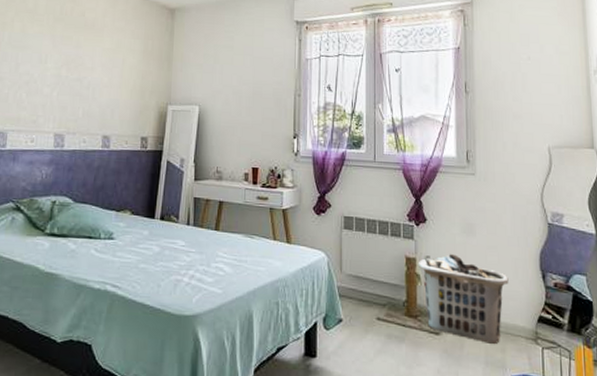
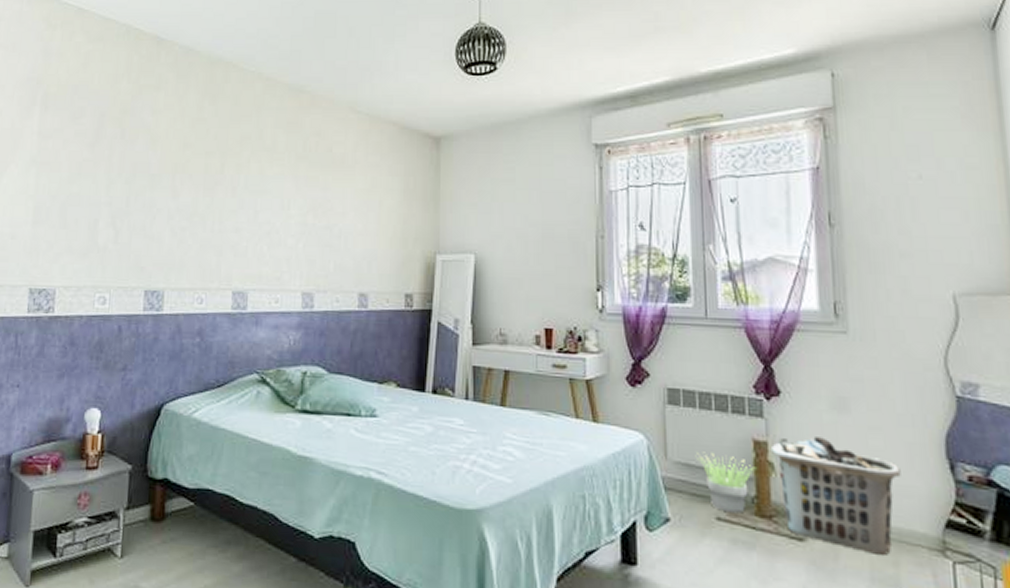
potted plant: none [364,266,406,315] -> present [697,452,754,514]

